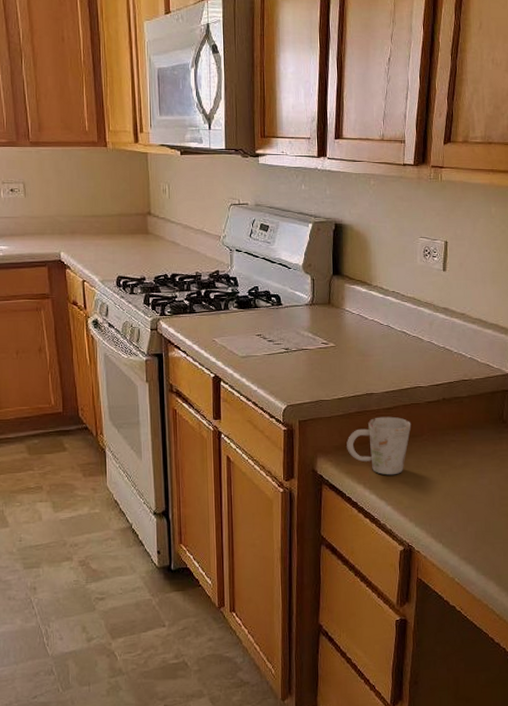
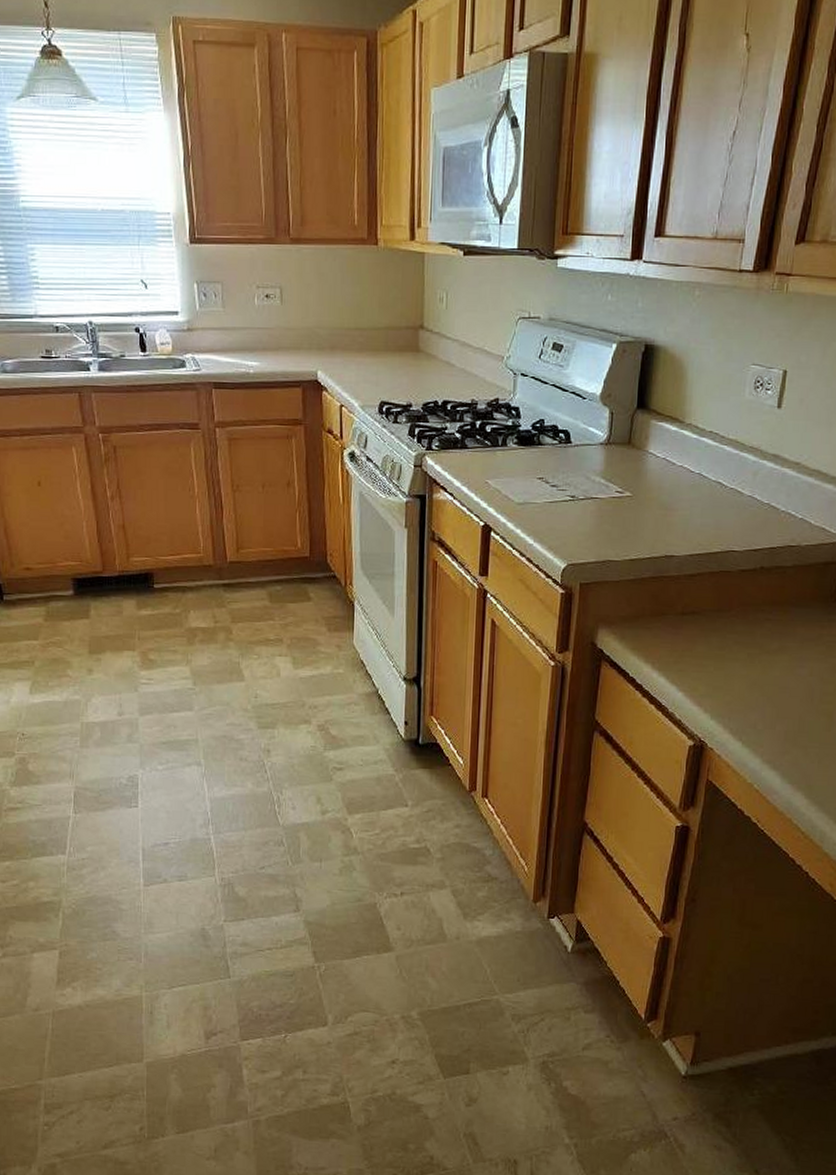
mug: present [347,416,412,475] -> none [635,584,718,656]

